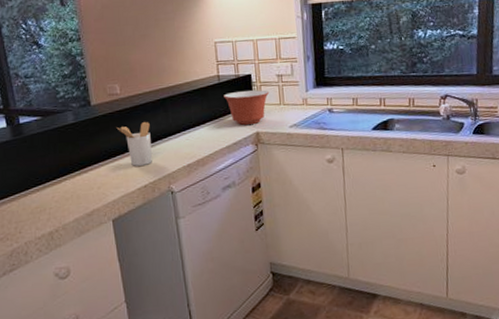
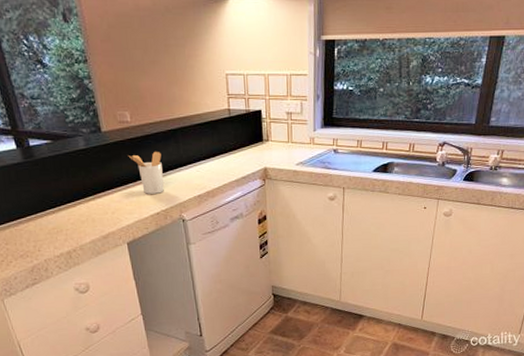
mixing bowl: present [224,90,270,125] -> none [234,126,279,160]

